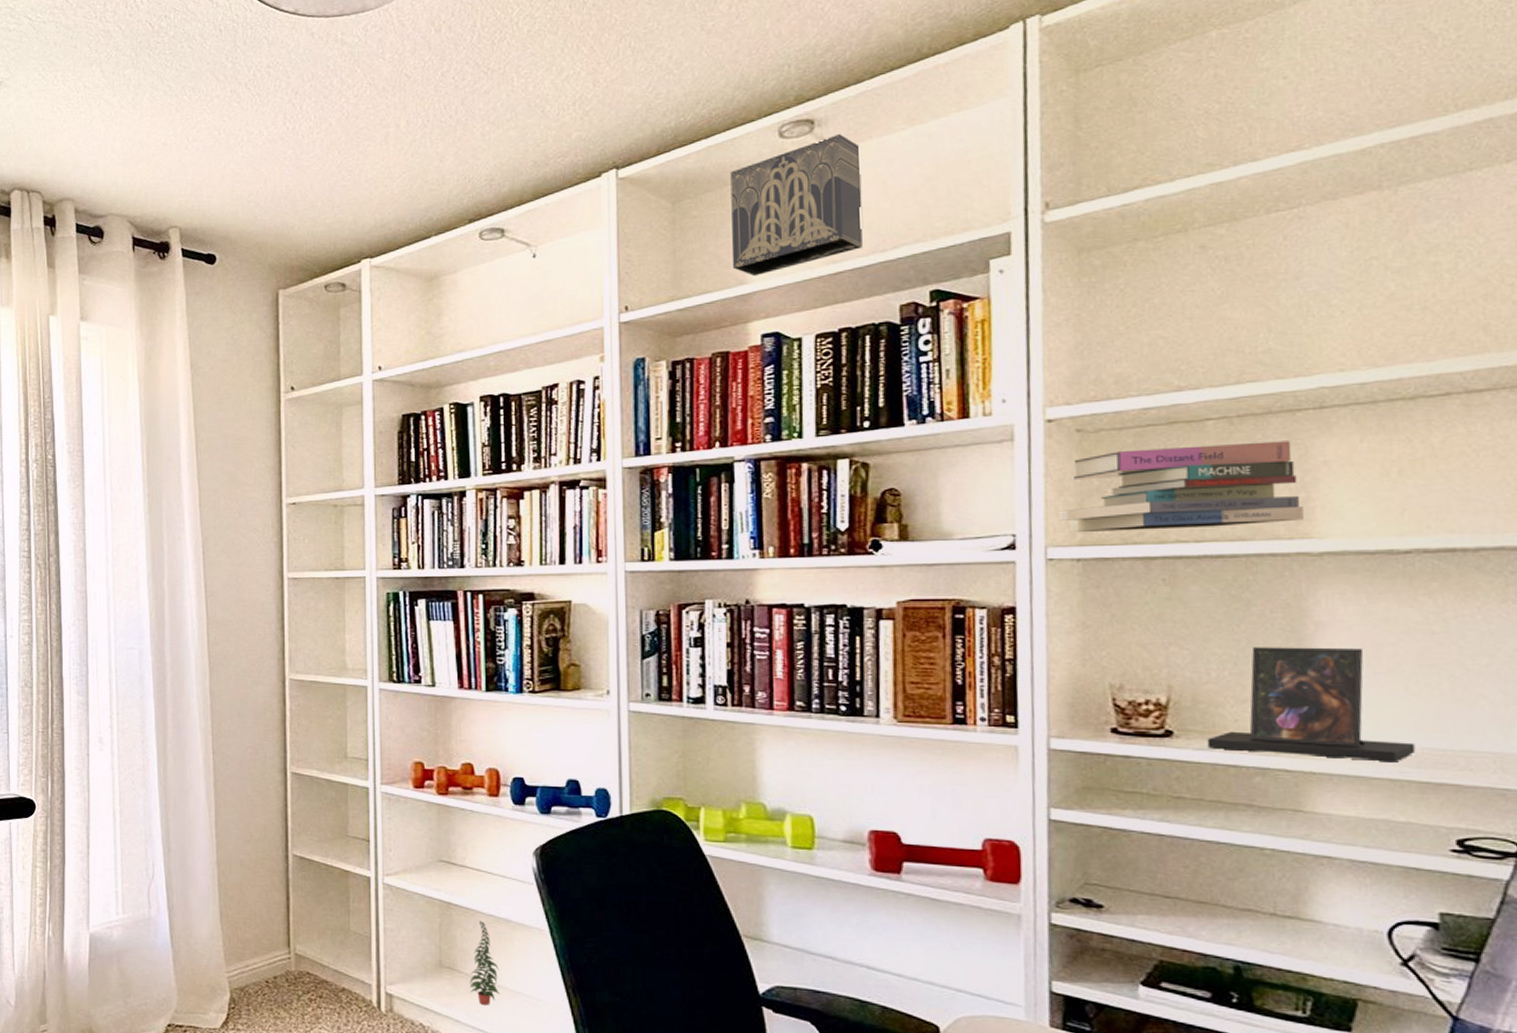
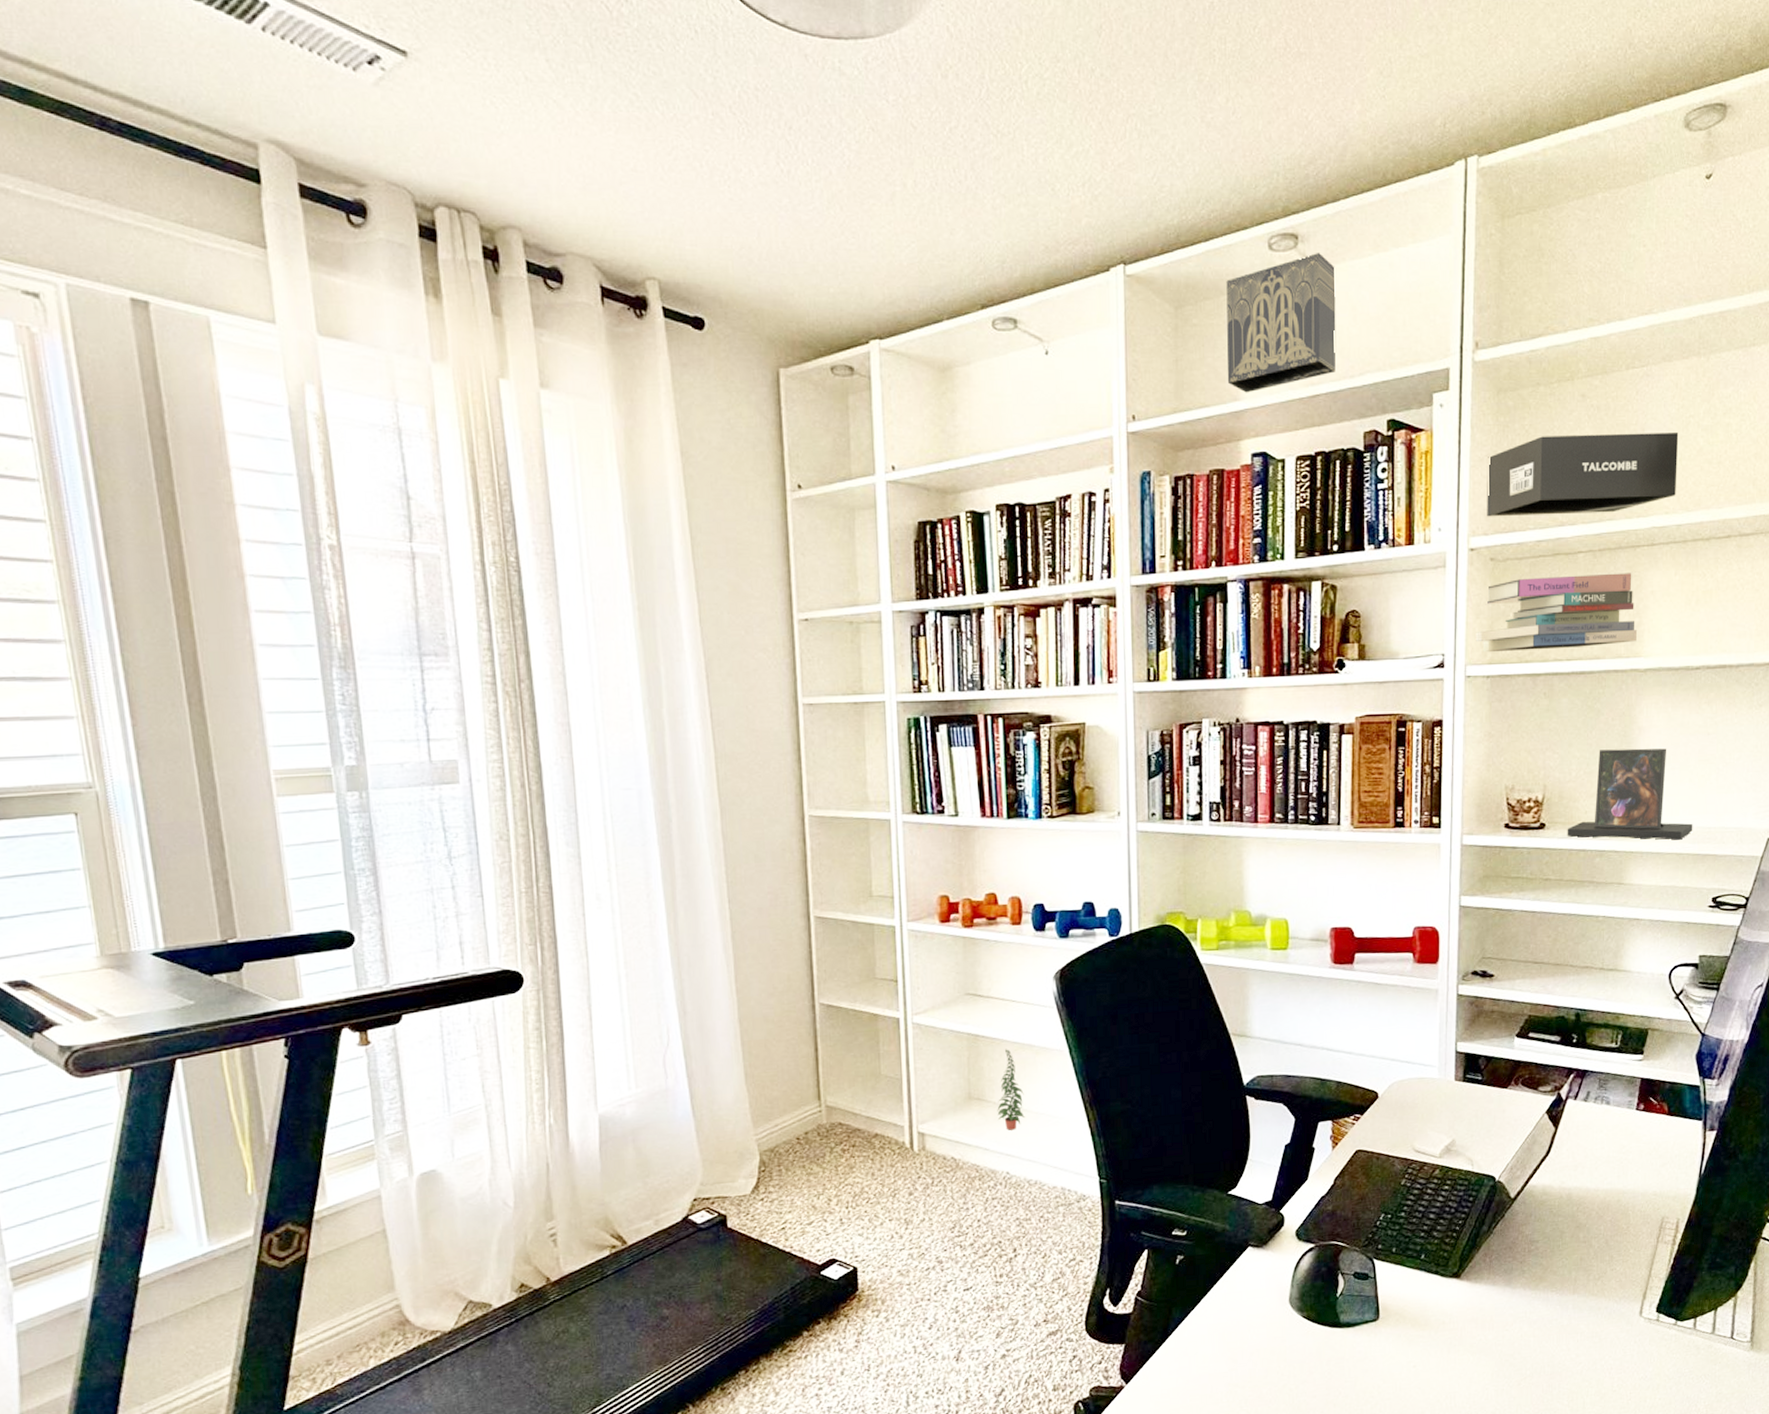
box: none [1067,278,1356,385] -> present [1487,433,1679,517]

